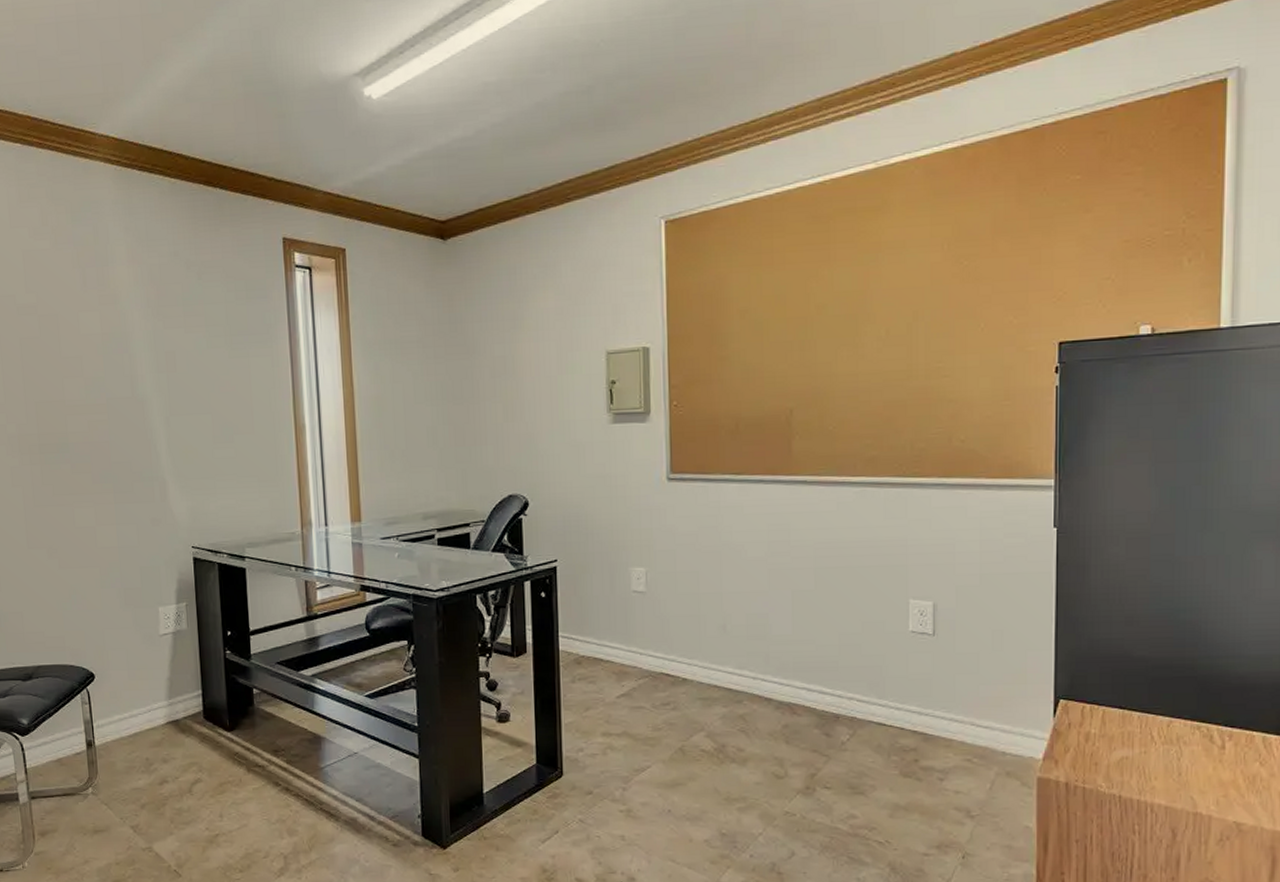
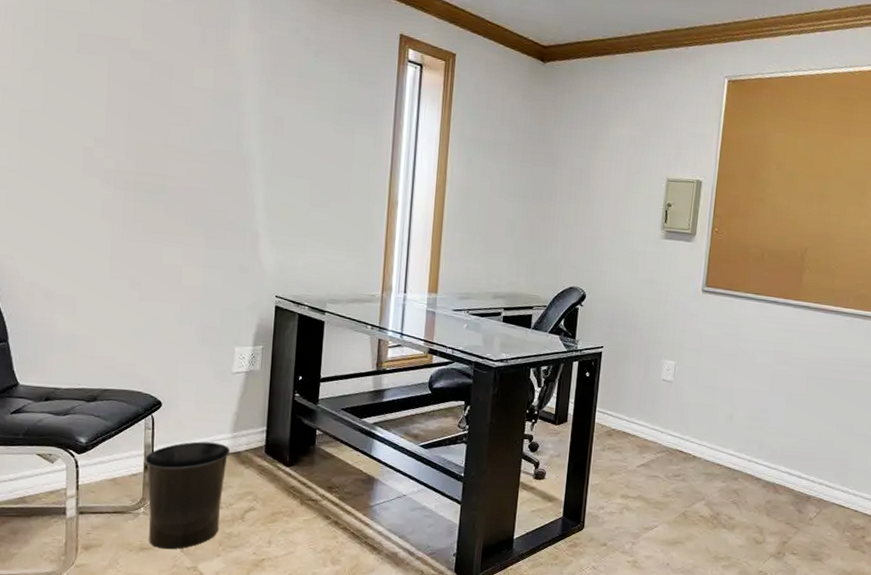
waste bin: none [85,712,169,831] -> present [144,441,231,550]

